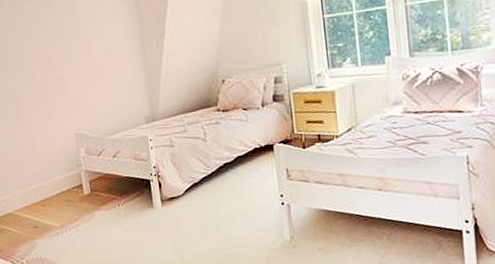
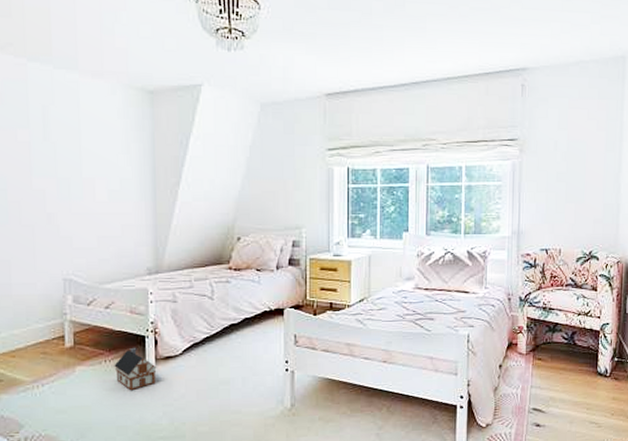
toy house: none [126,190,164,231] -> present [114,347,157,391]

